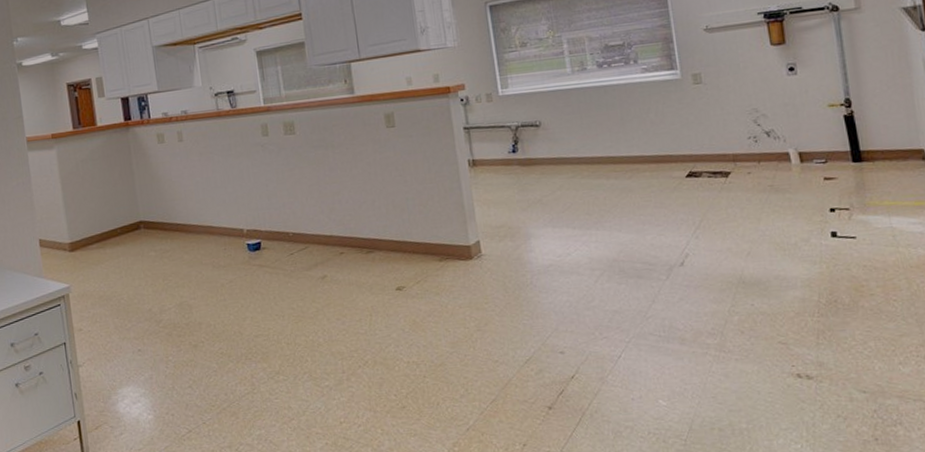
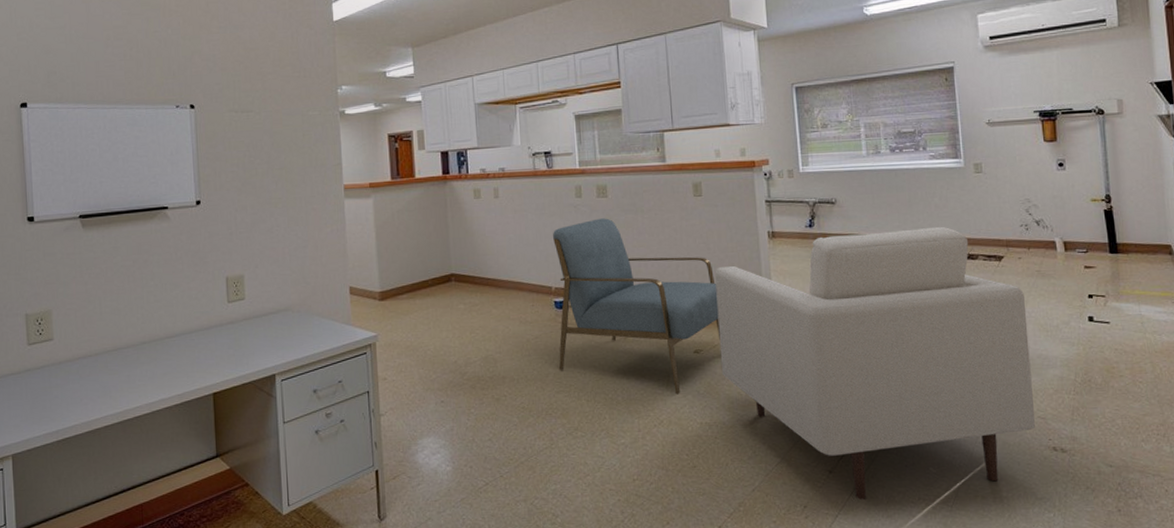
chair: none [241,155,424,334] -> present [553,218,720,395]
chair: none [413,143,775,436] -> present [715,226,1035,500]

